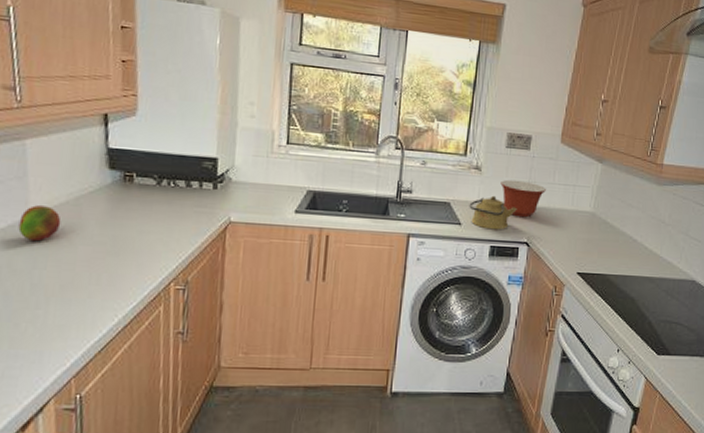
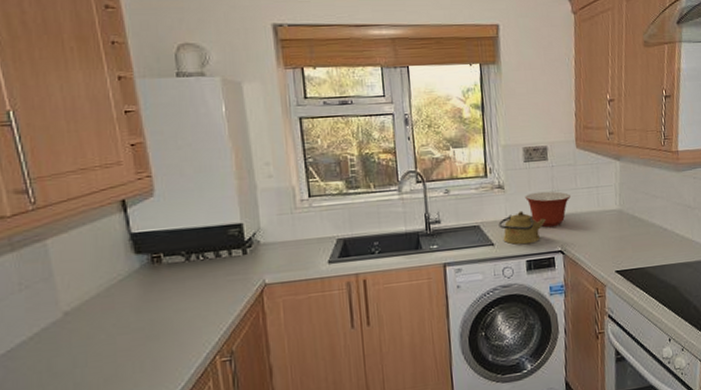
fruit: present [18,205,61,242] -> none [52,302,95,341]

